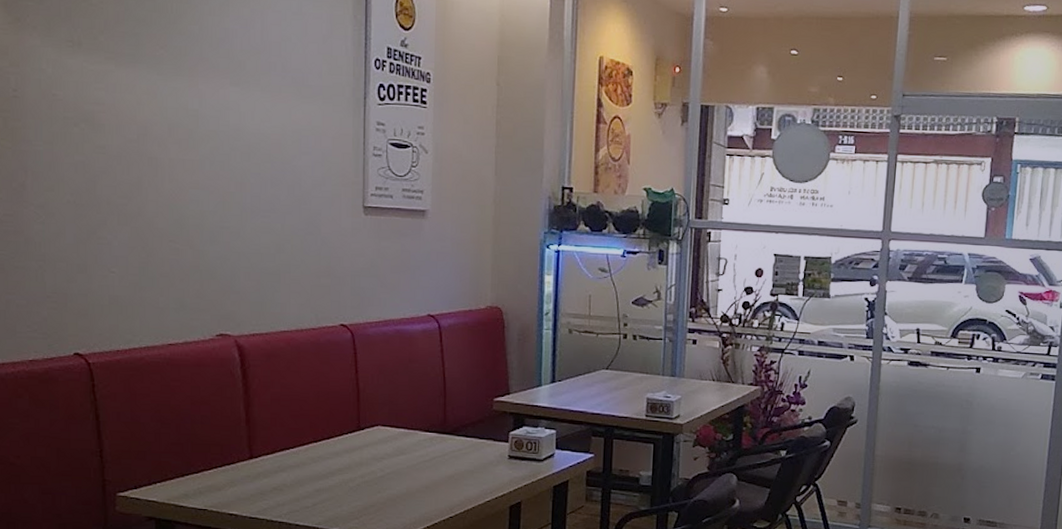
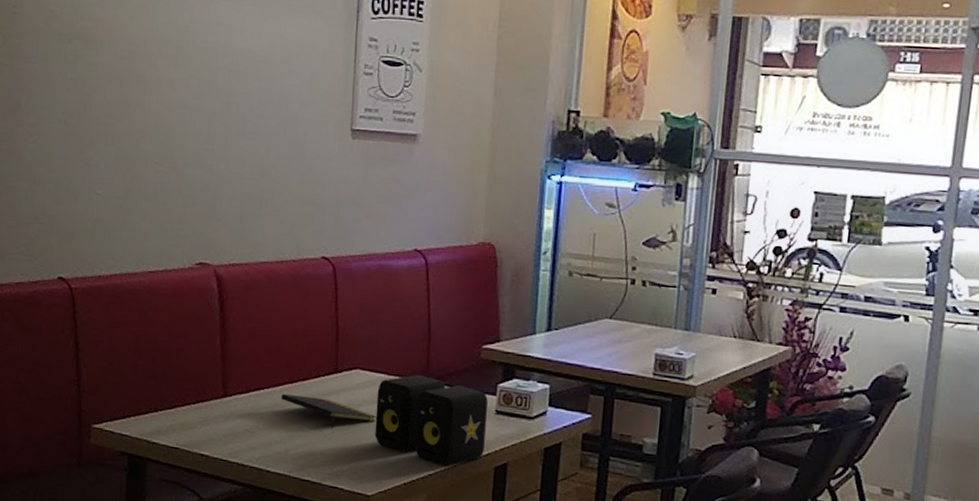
notepad: none [307,453,398,481] -> present [281,394,376,429]
speaker: none [398,427,502,508] -> present [375,374,488,466]

